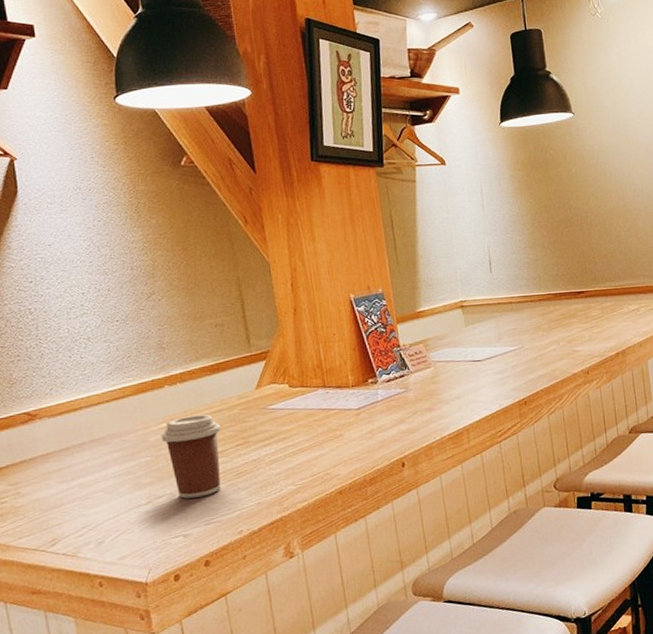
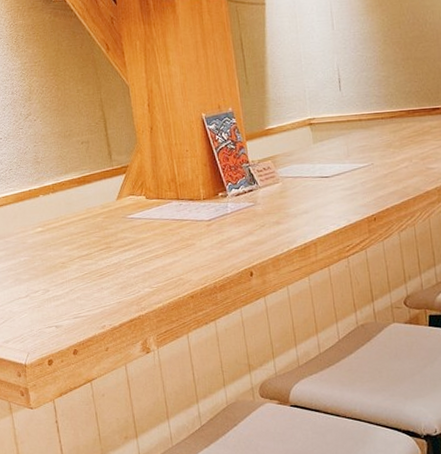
coffee cup: present [161,414,222,499] -> none [37,221,87,294]

